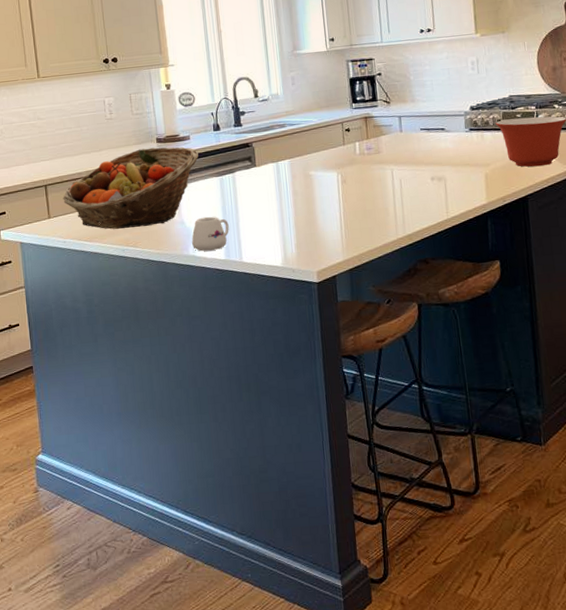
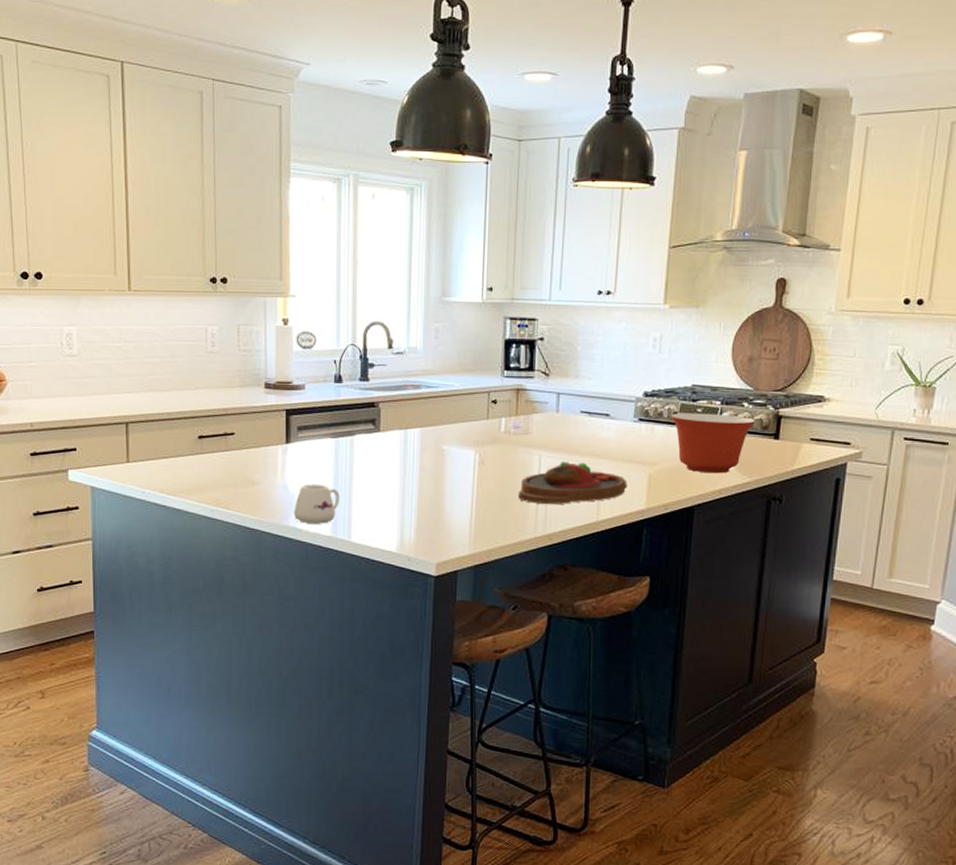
fruit basket: present [63,147,199,229] -> none [146,393,313,486]
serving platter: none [378,171,469,211] -> present [518,461,628,504]

